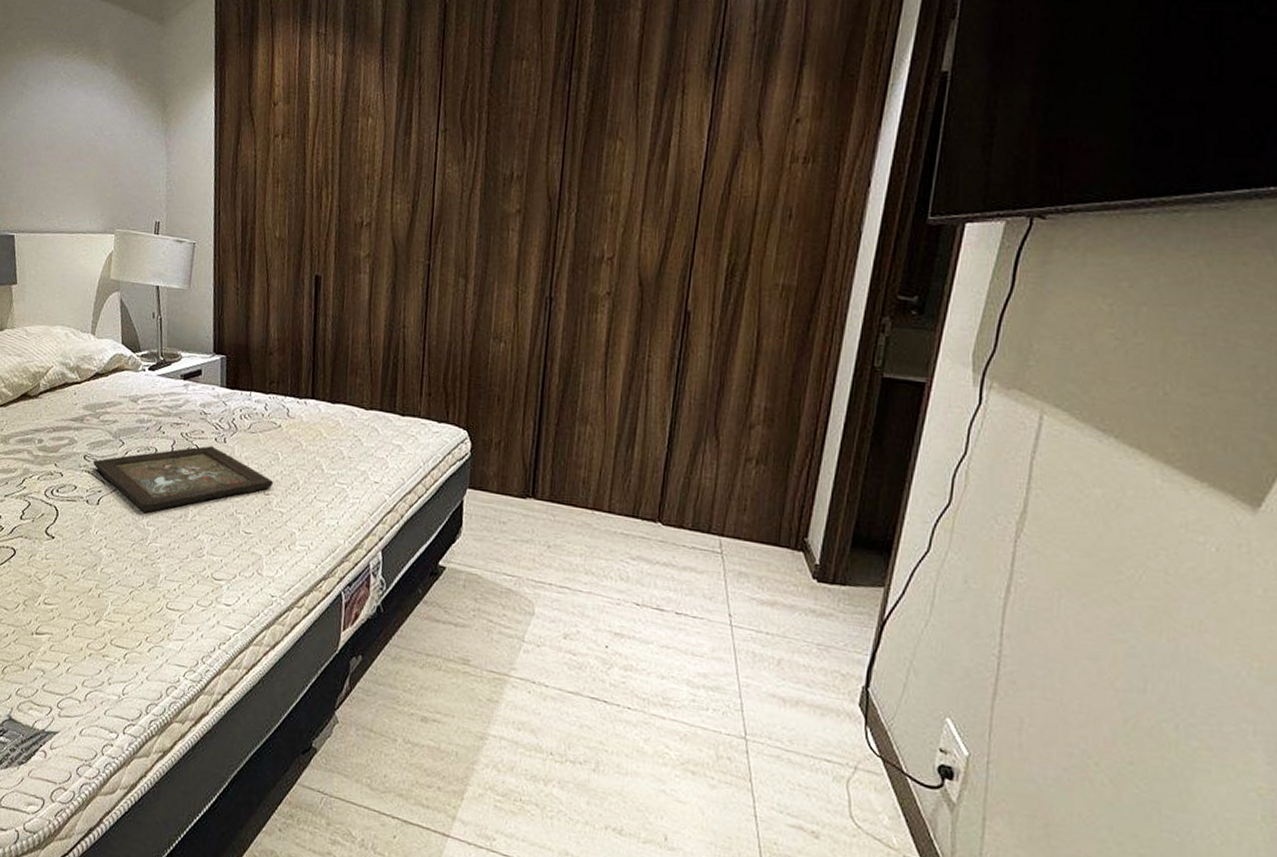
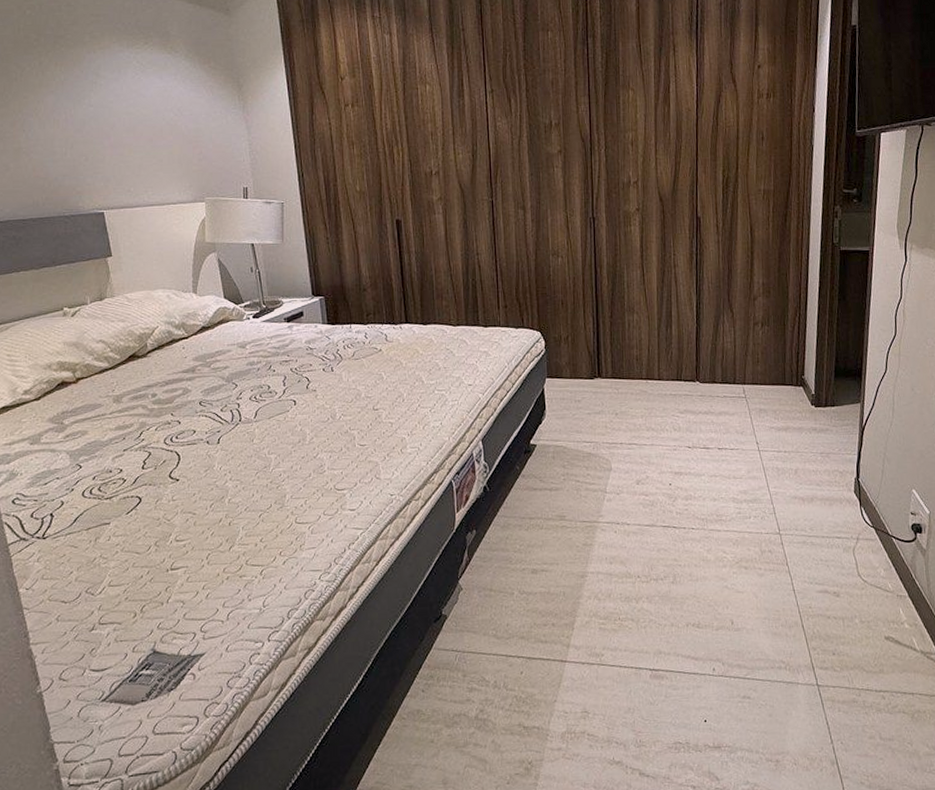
tray: present [93,446,274,513] -> none [209,376,381,443]

